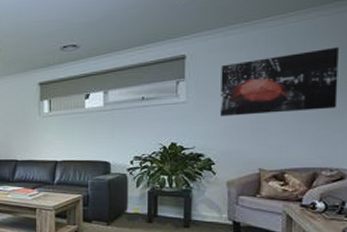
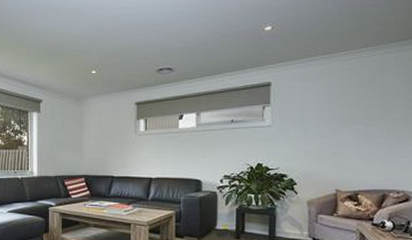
wall art: present [219,46,339,116] -> none [301,81,403,140]

